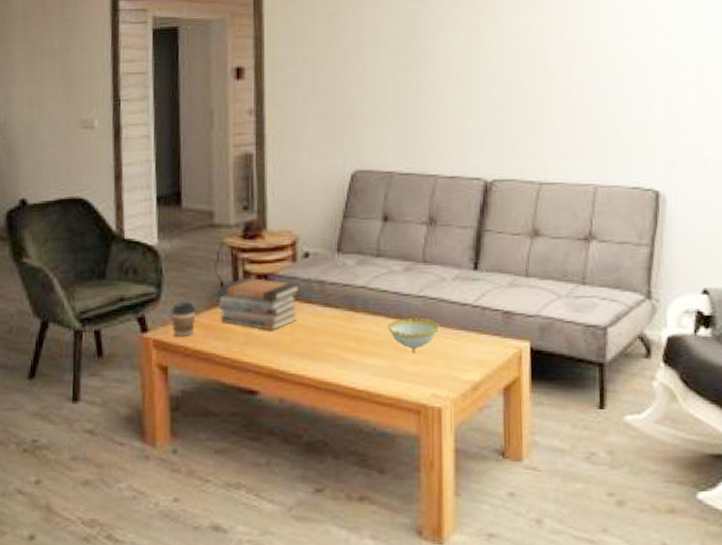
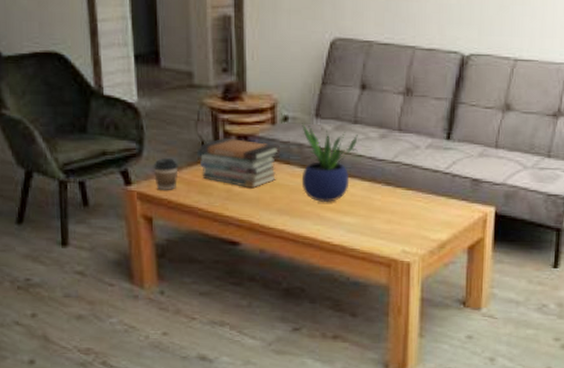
potted plant: none [323,259,381,344] -> present [301,123,358,203]
decorative bowl: present [387,317,439,353] -> none [362,181,412,214]

